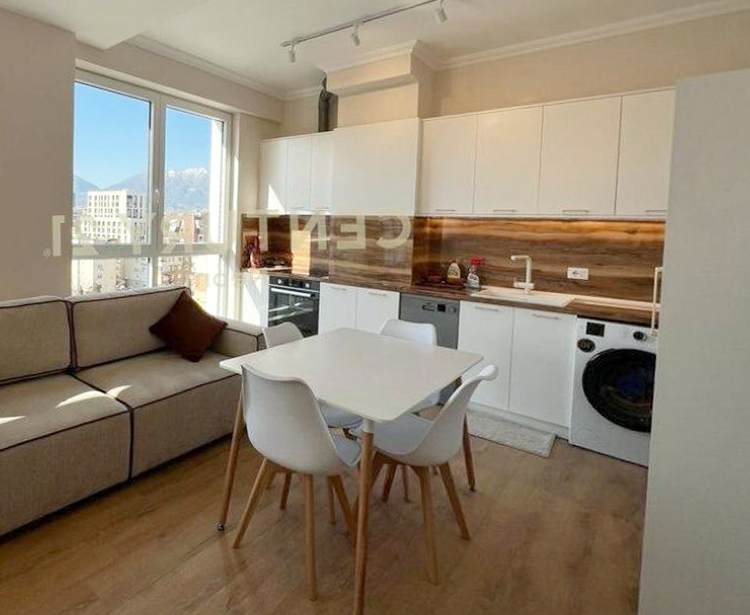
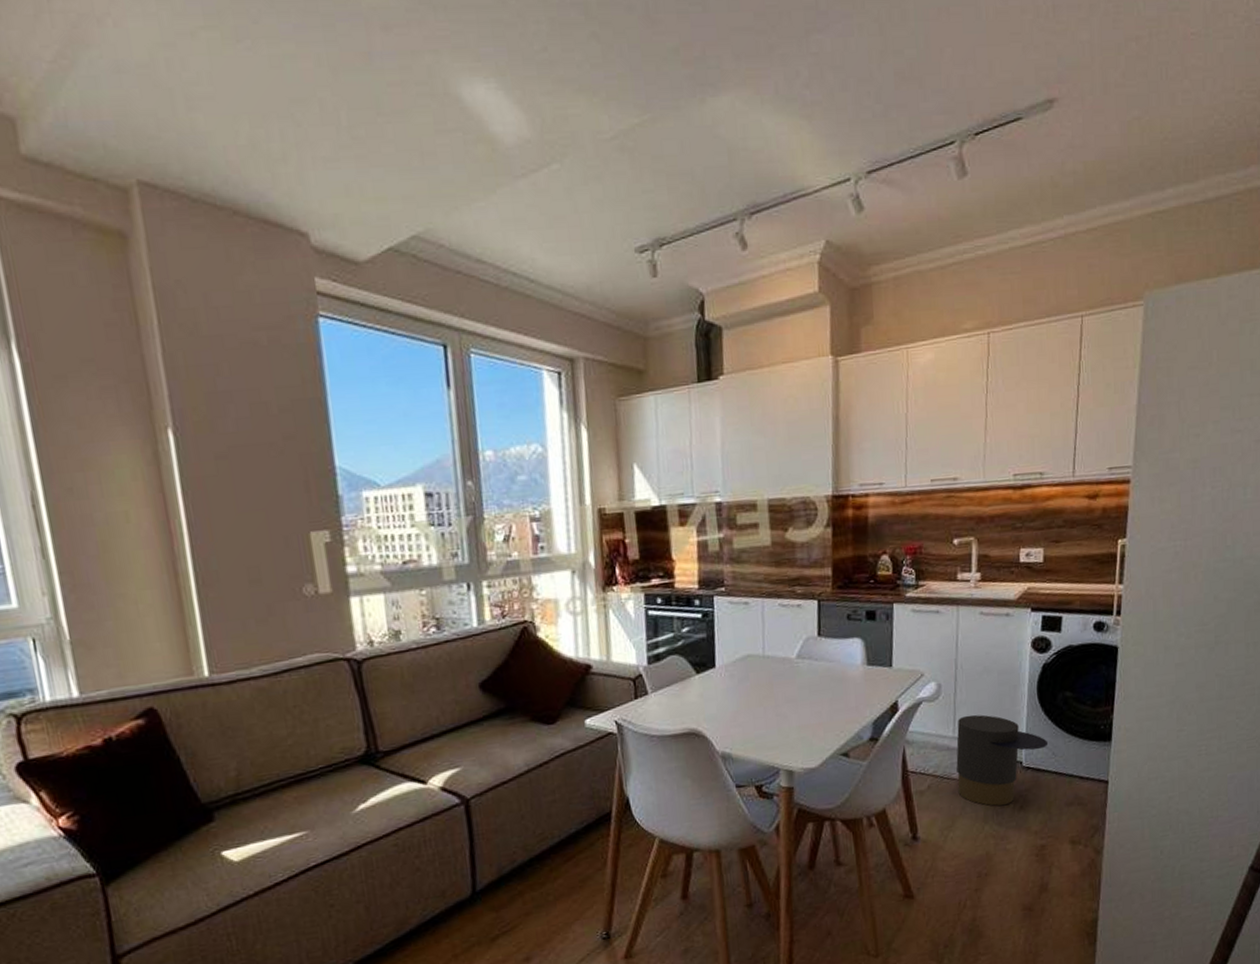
trash can: none [510,395,592,474] -> present [956,714,1049,806]

